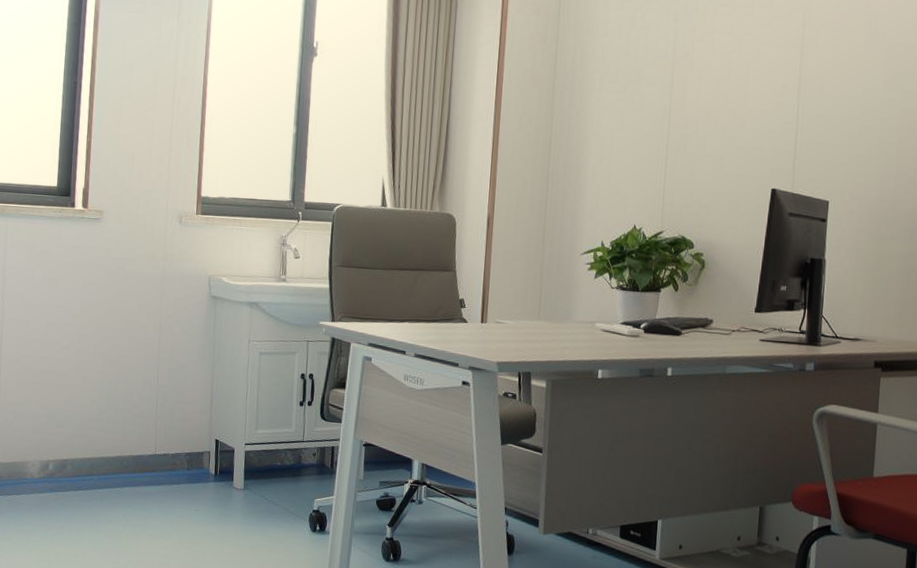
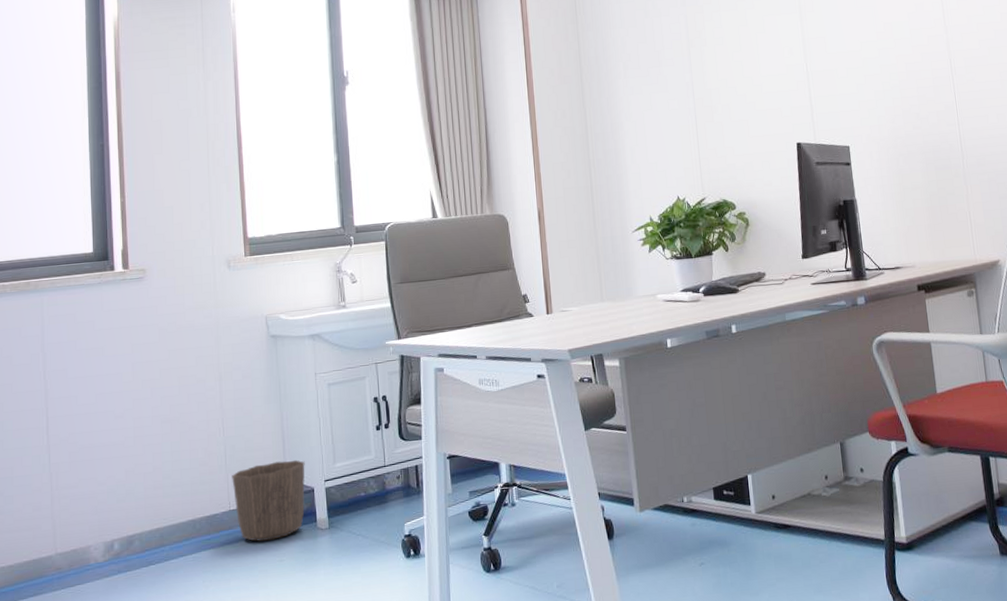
waste basket: none [160,417,229,490] -> present [232,459,305,542]

